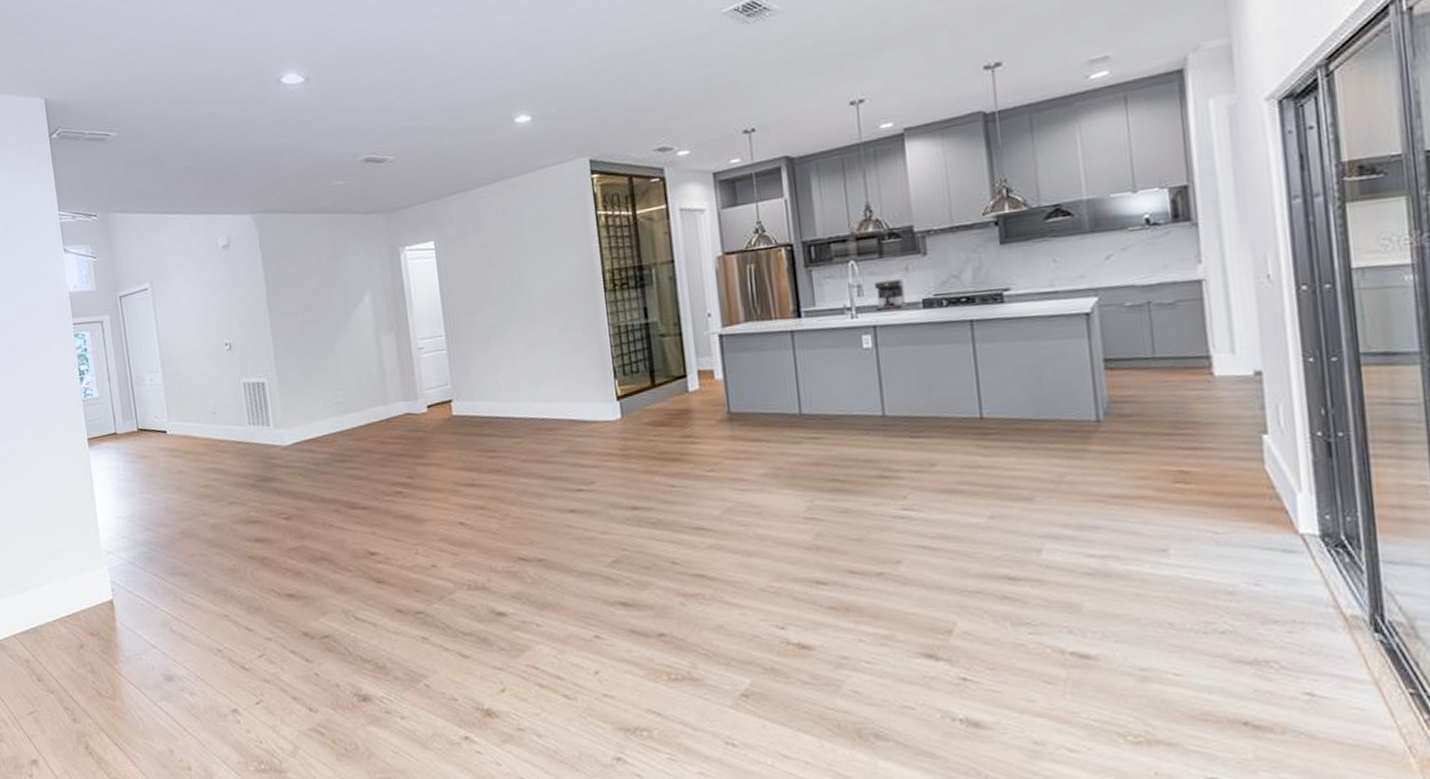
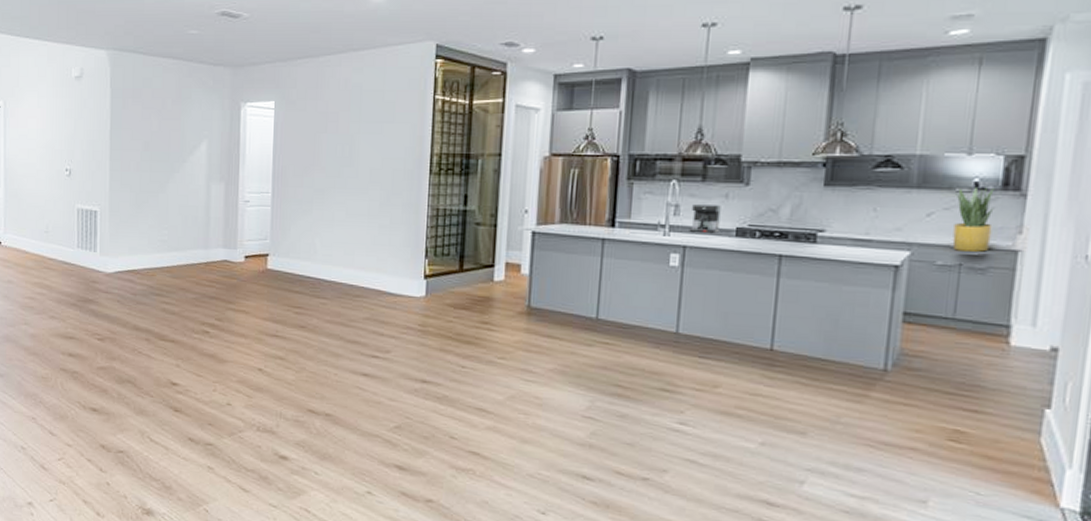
planter: none [1129,221,1174,289] -> present [952,186,995,252]

